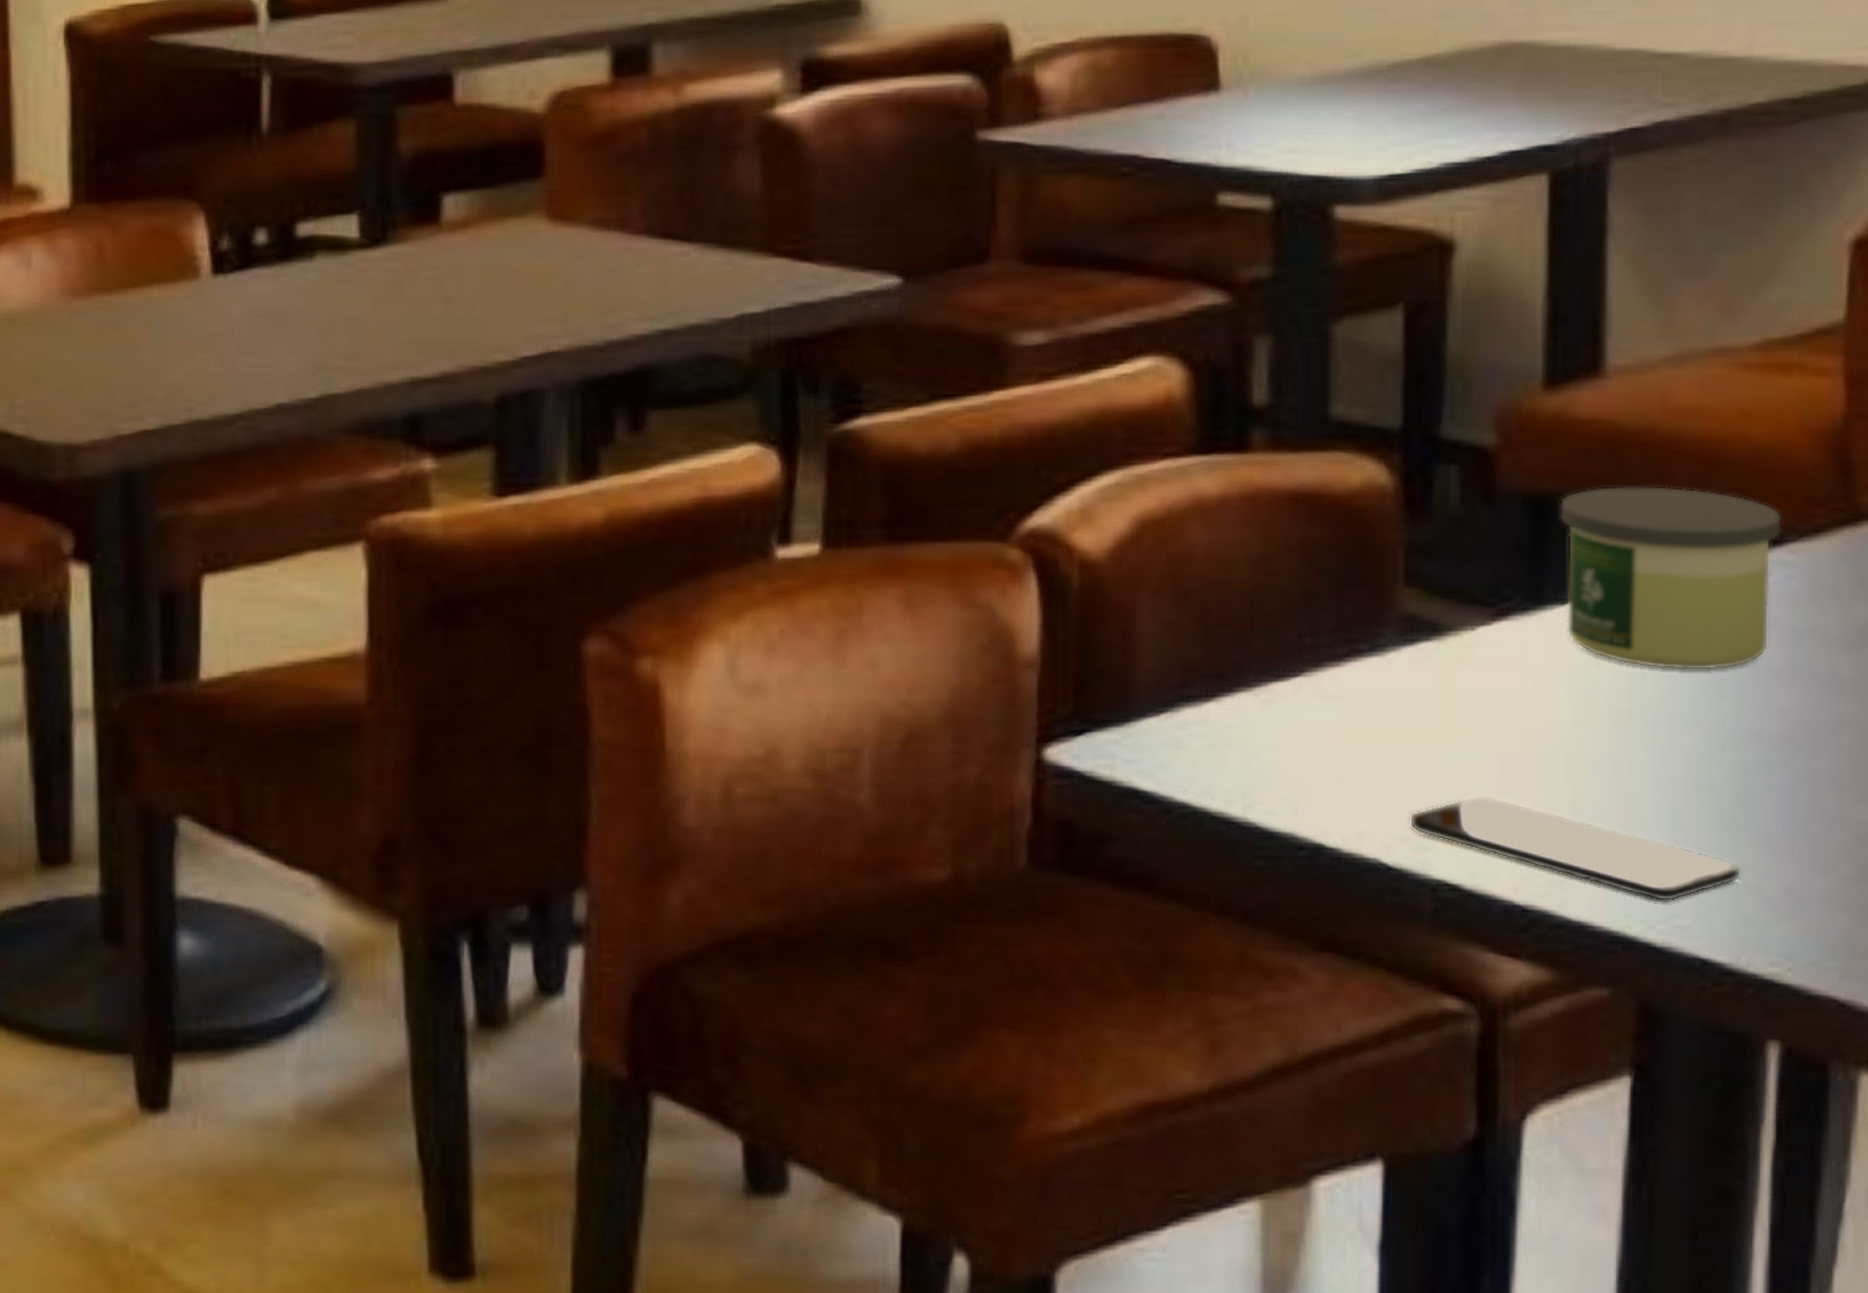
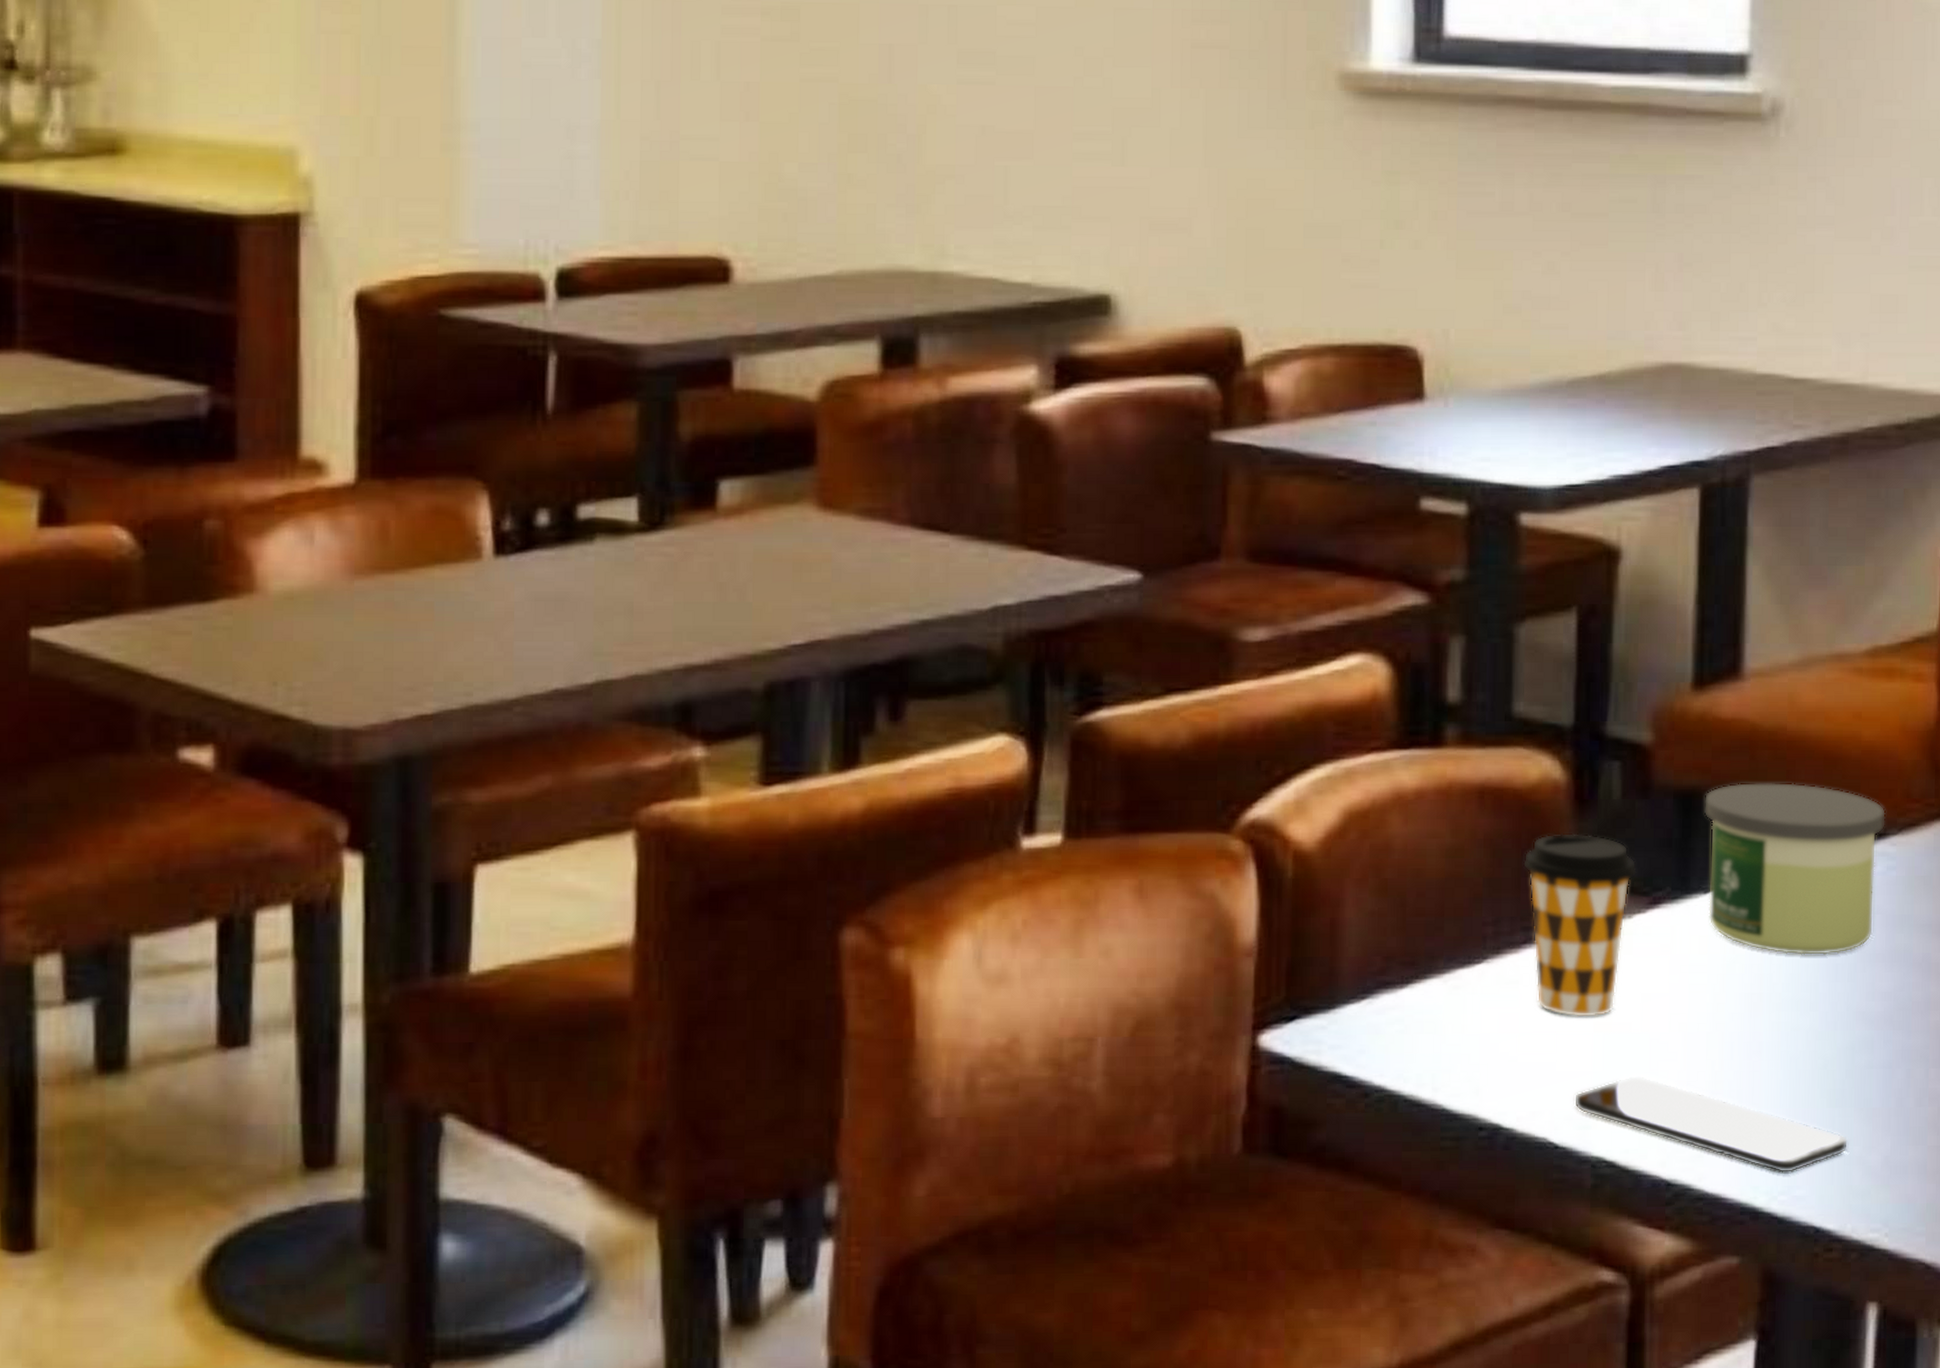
coffee cup: none [1345,541,1481,735] -> present [1523,833,1638,1018]

